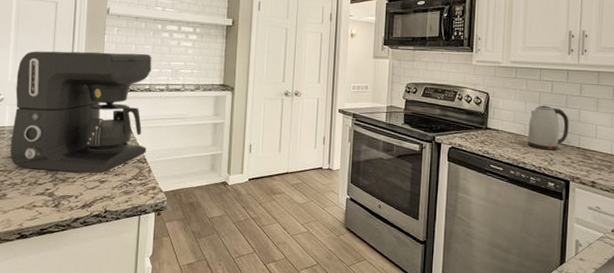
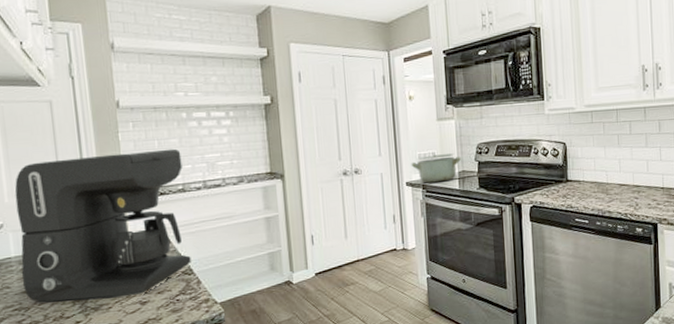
saucepan: none [345,88,392,114] -> present [411,153,462,183]
kettle: present [527,105,569,151] -> none [610,148,652,195]

